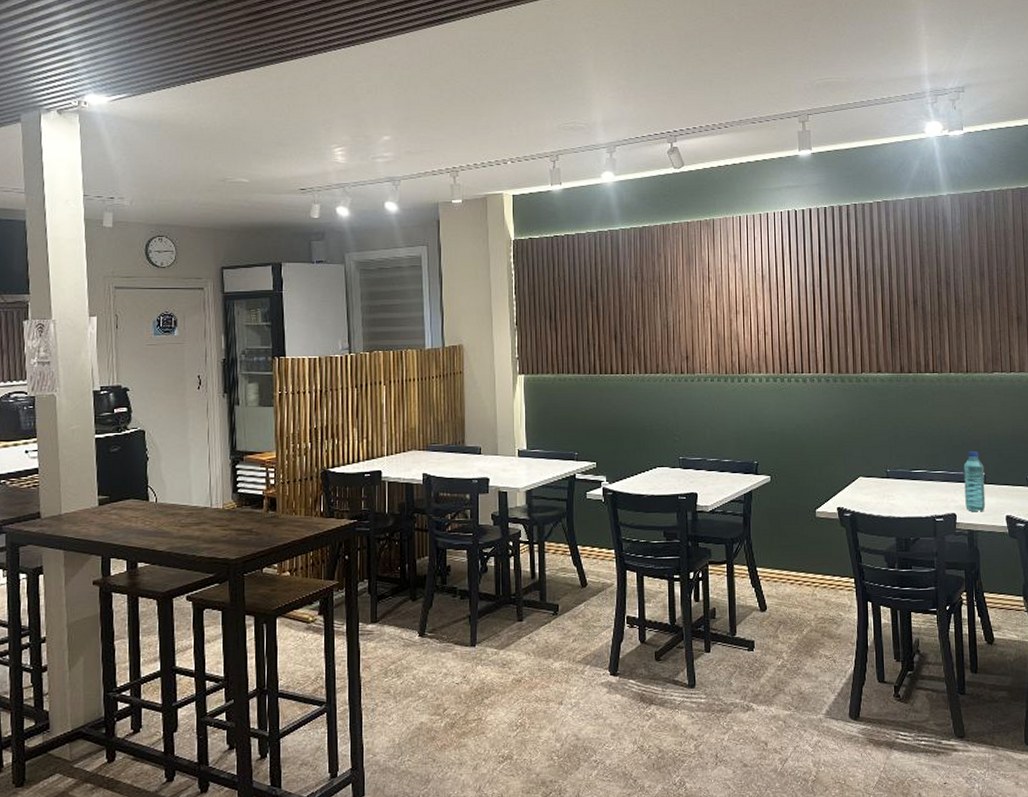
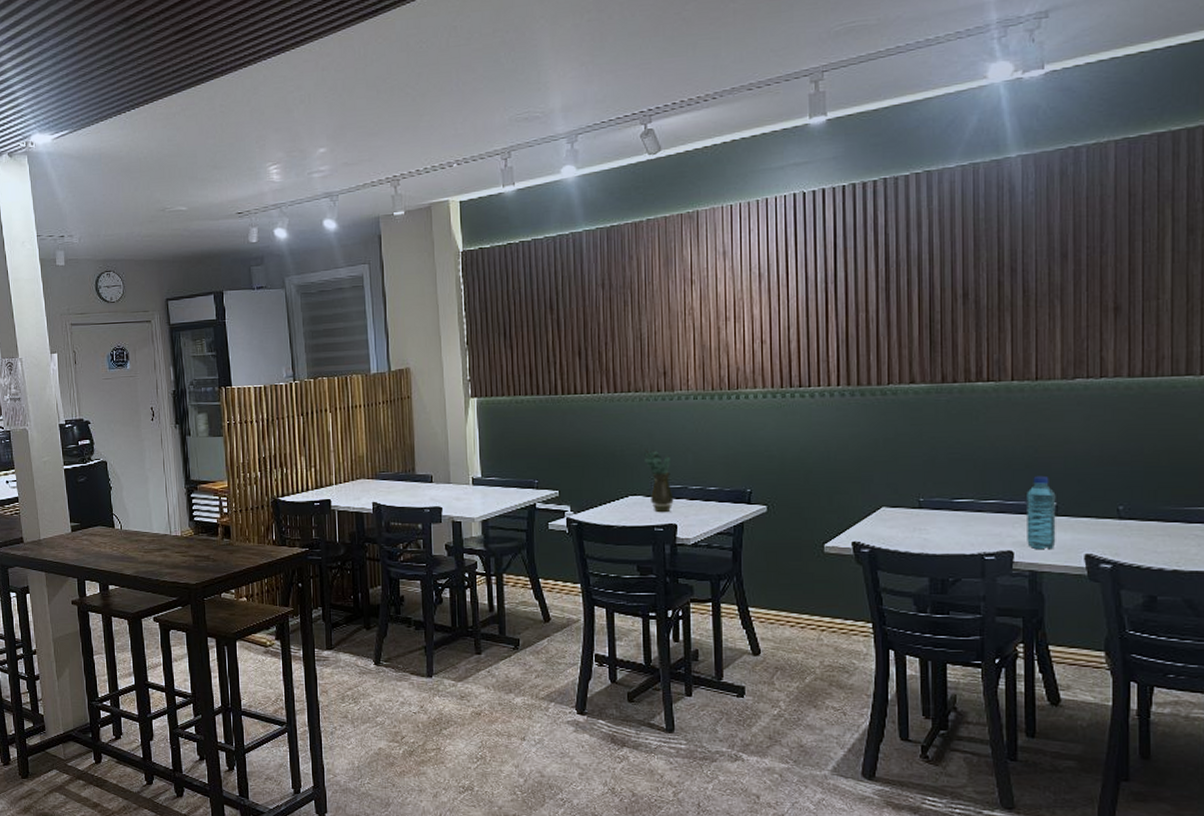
vase: none [670,424,695,482] -> present [644,449,674,512]

